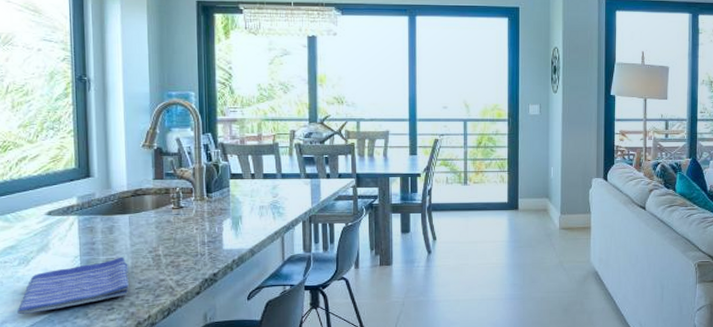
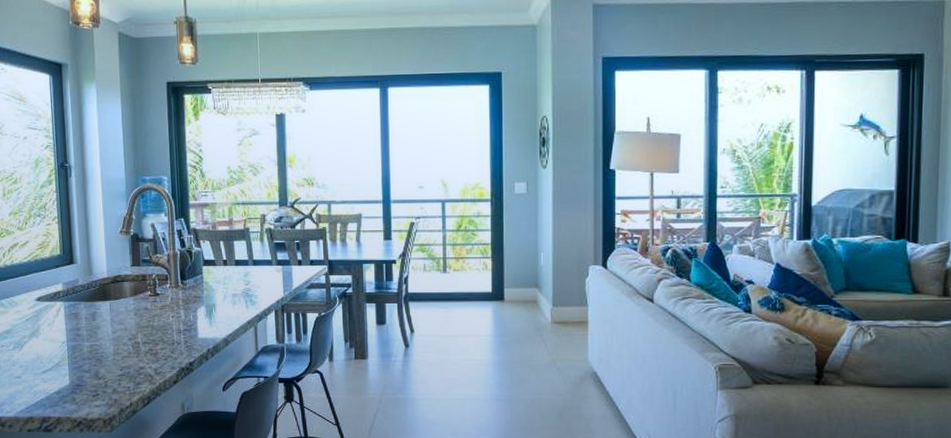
dish towel: present [17,257,129,315] -> none [14,343,112,398]

